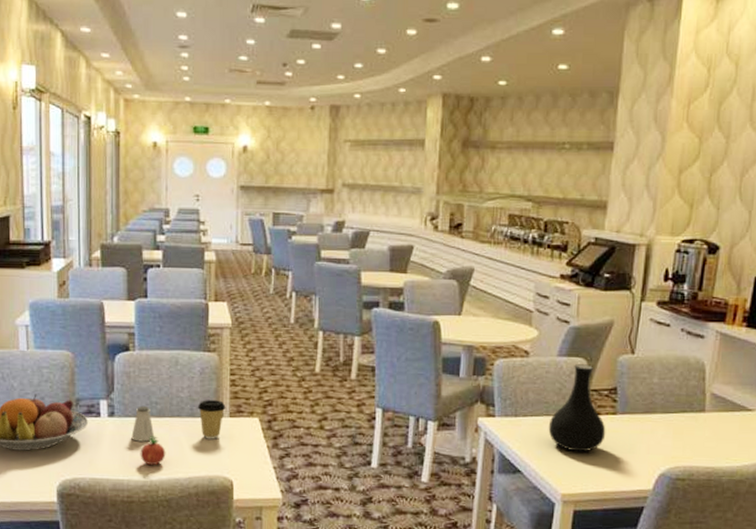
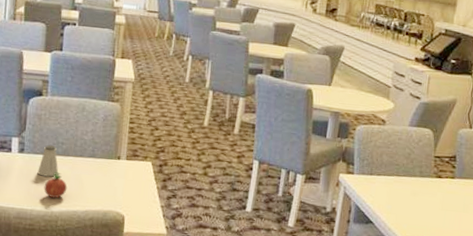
coffee cup: present [197,400,226,440] -> none [98,143,124,179]
vase: present [548,364,606,452] -> none [397,134,445,209]

